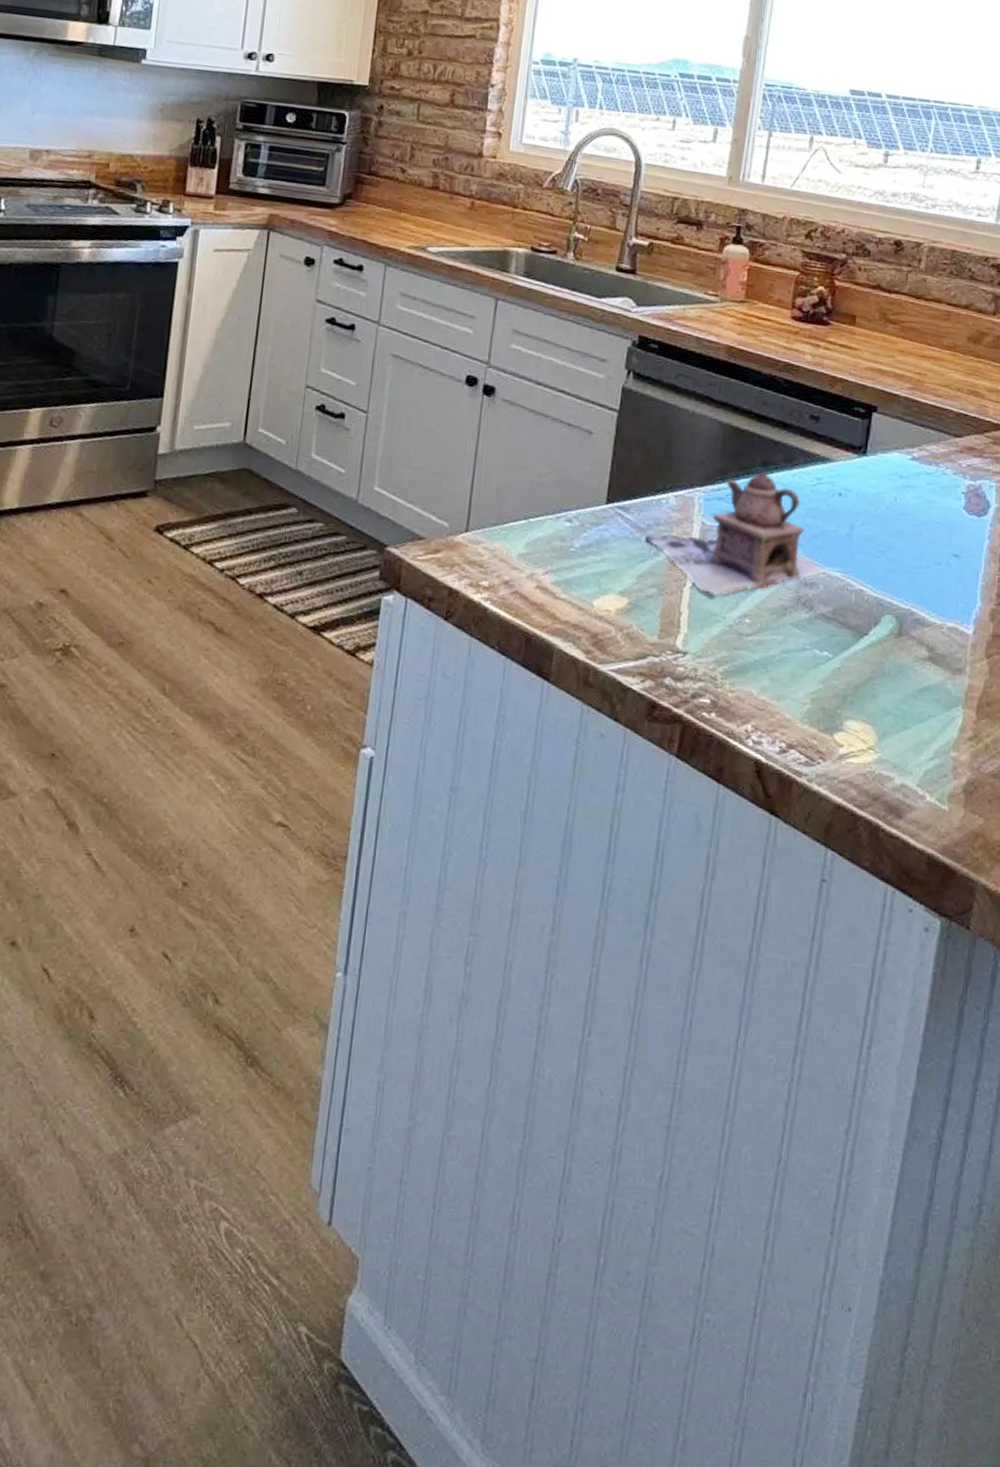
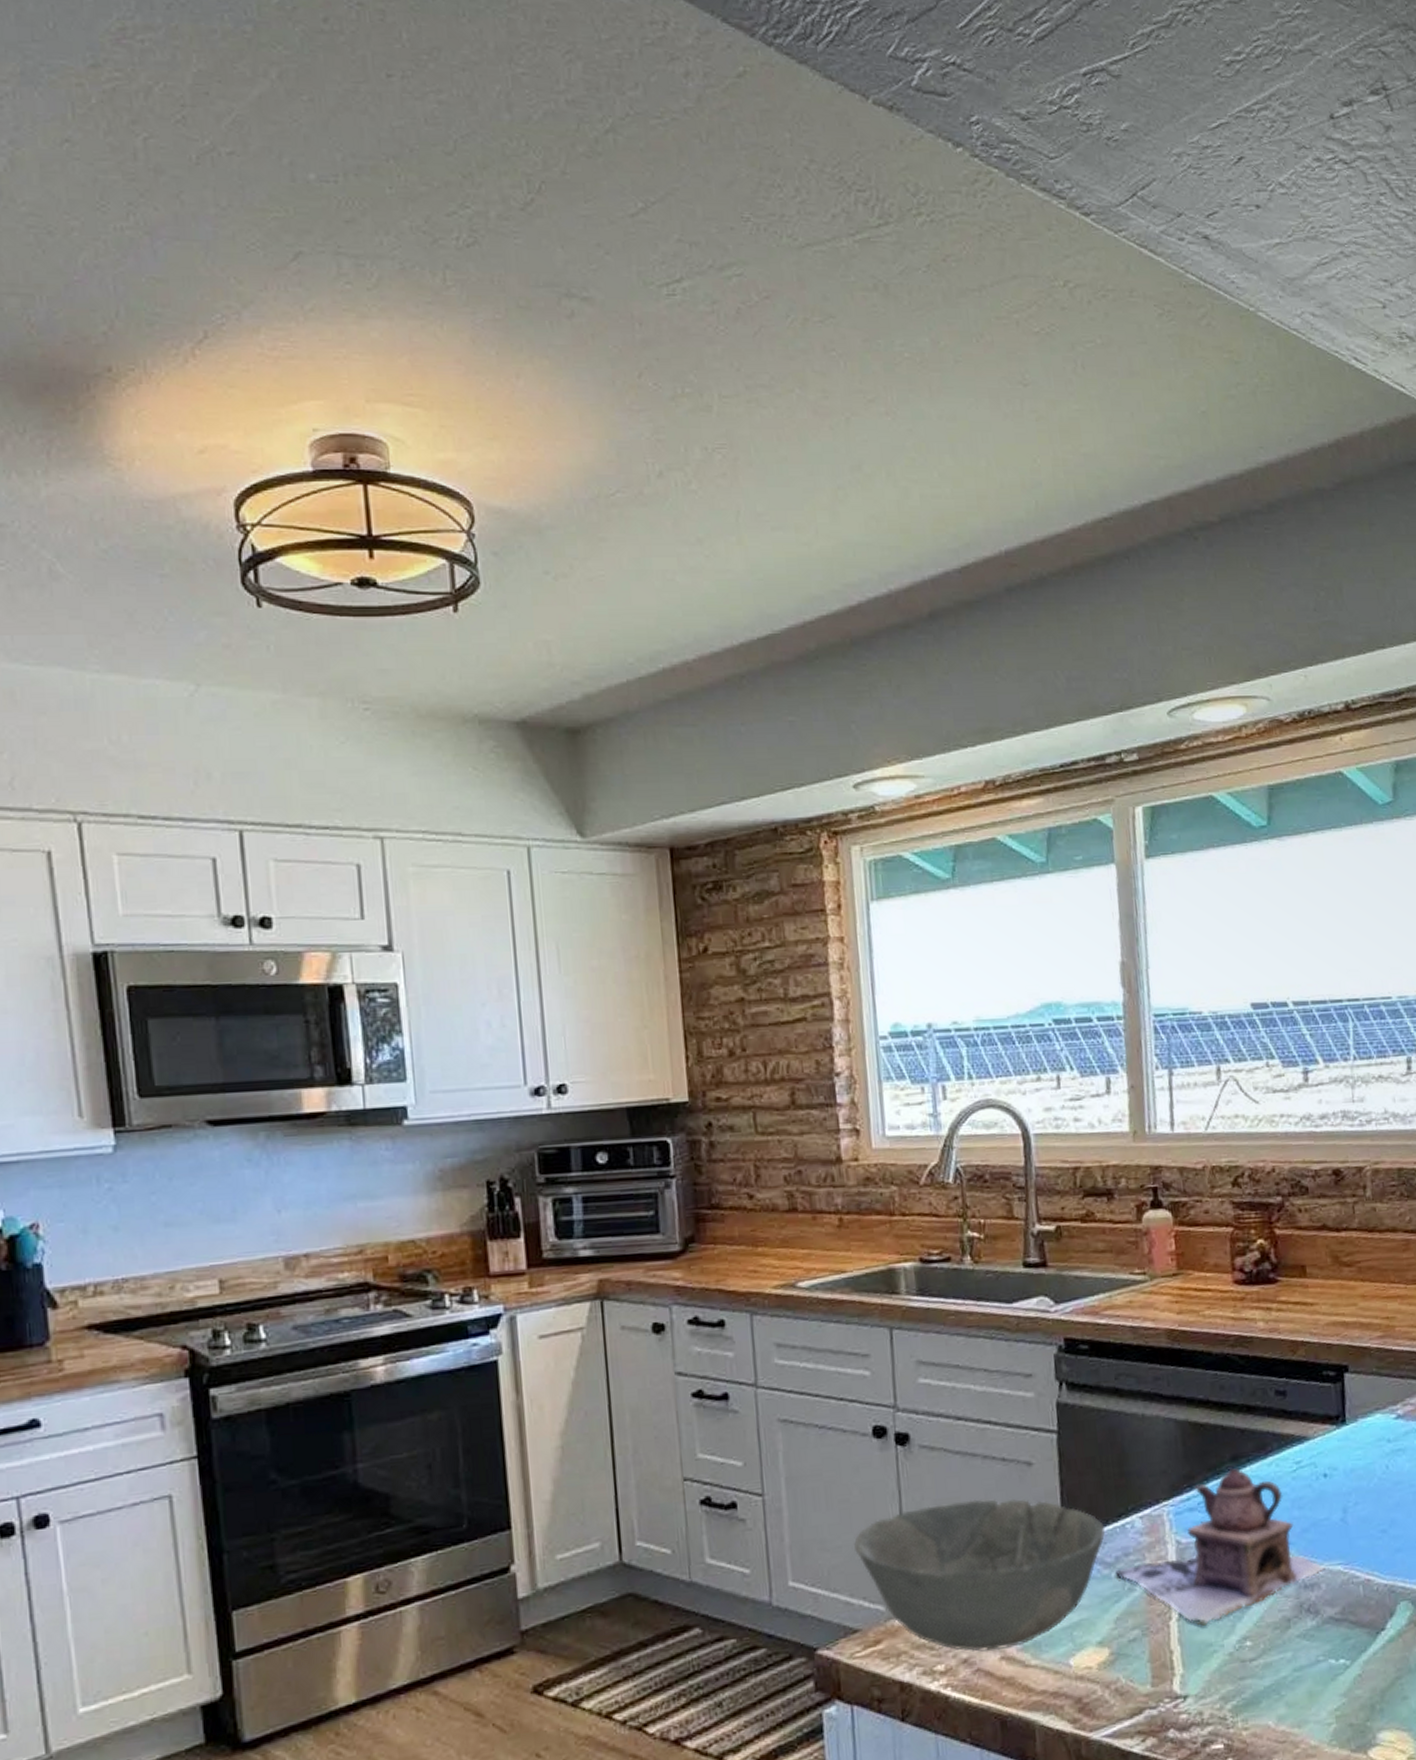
bowl: none [433,450,643,580] -> present [854,1498,1105,1652]

